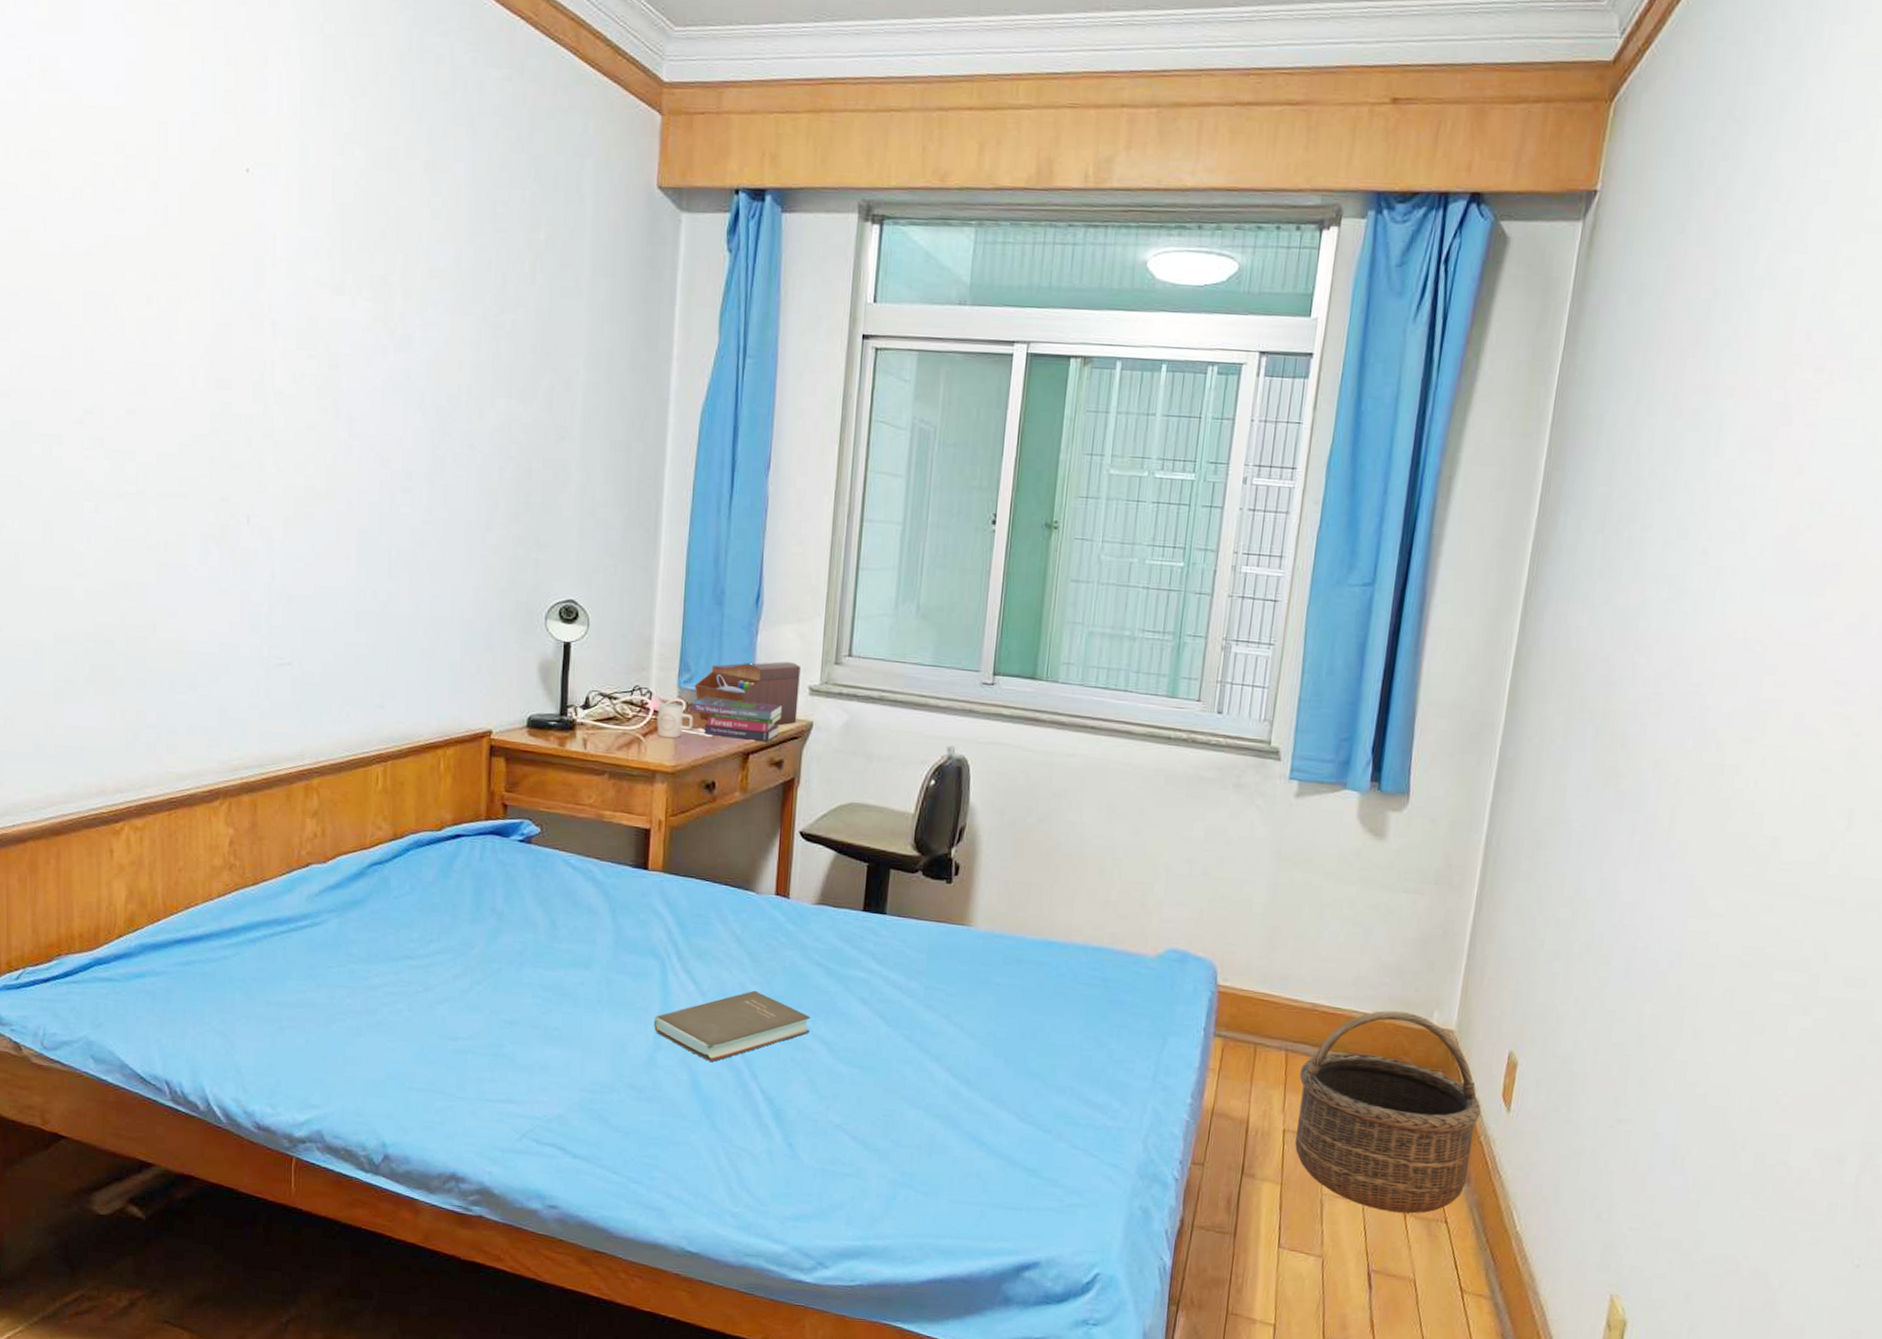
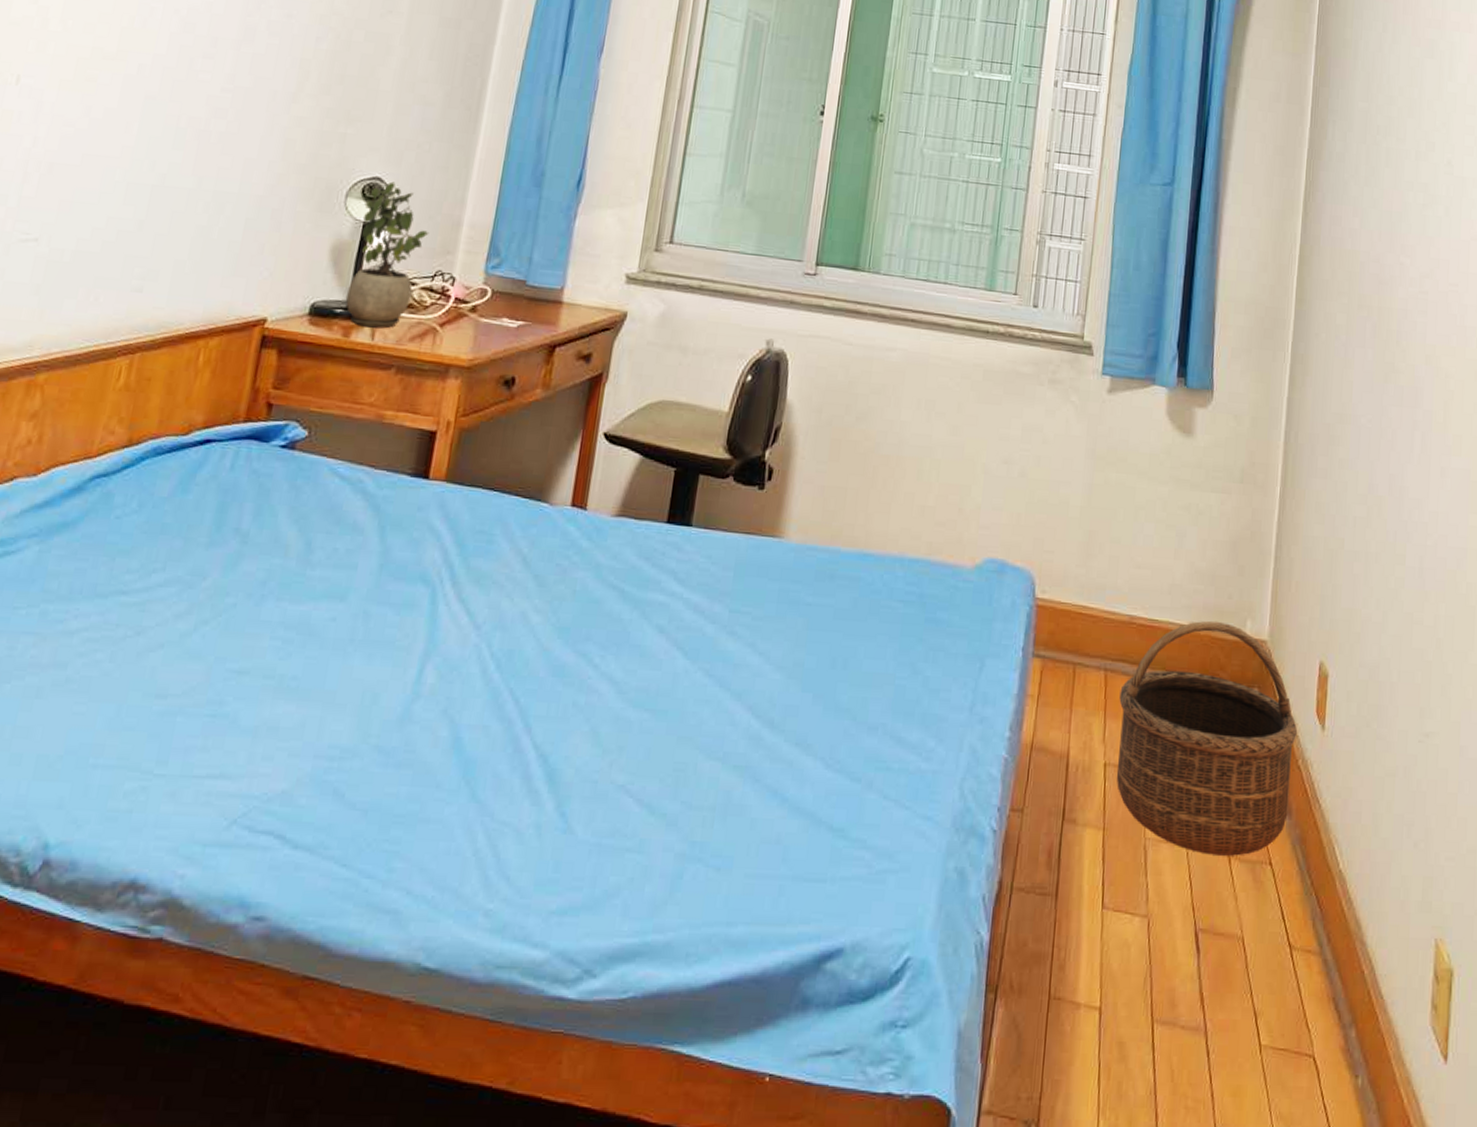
potted plant: none [558,603,624,739] -> present [346,181,429,329]
book: present [654,990,811,1063] -> none [414,620,600,713]
mug: present [656,703,694,739] -> none [456,290,499,329]
books: present [691,696,782,741] -> none [497,283,595,333]
sewing box: present [694,661,801,726] -> none [502,247,619,316]

